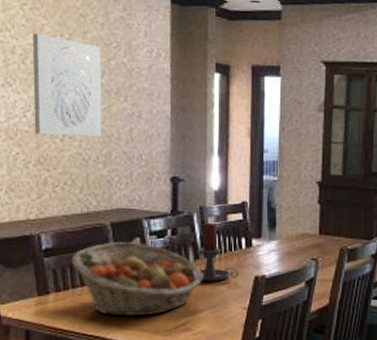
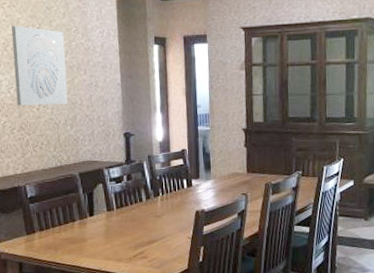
fruit basket: present [71,242,202,317] -> none [50,188,154,249]
candle holder: present [200,223,239,282] -> none [150,169,183,217]

